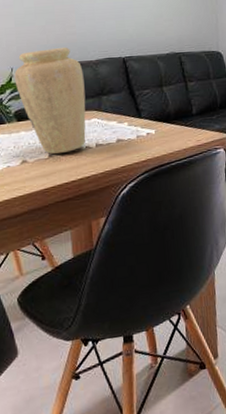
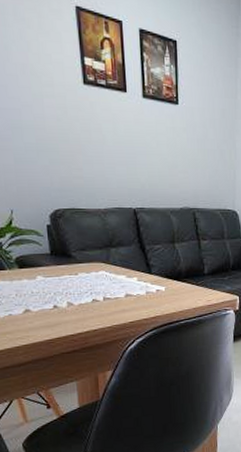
vase: present [14,47,86,154] -> none [14,191,93,305]

